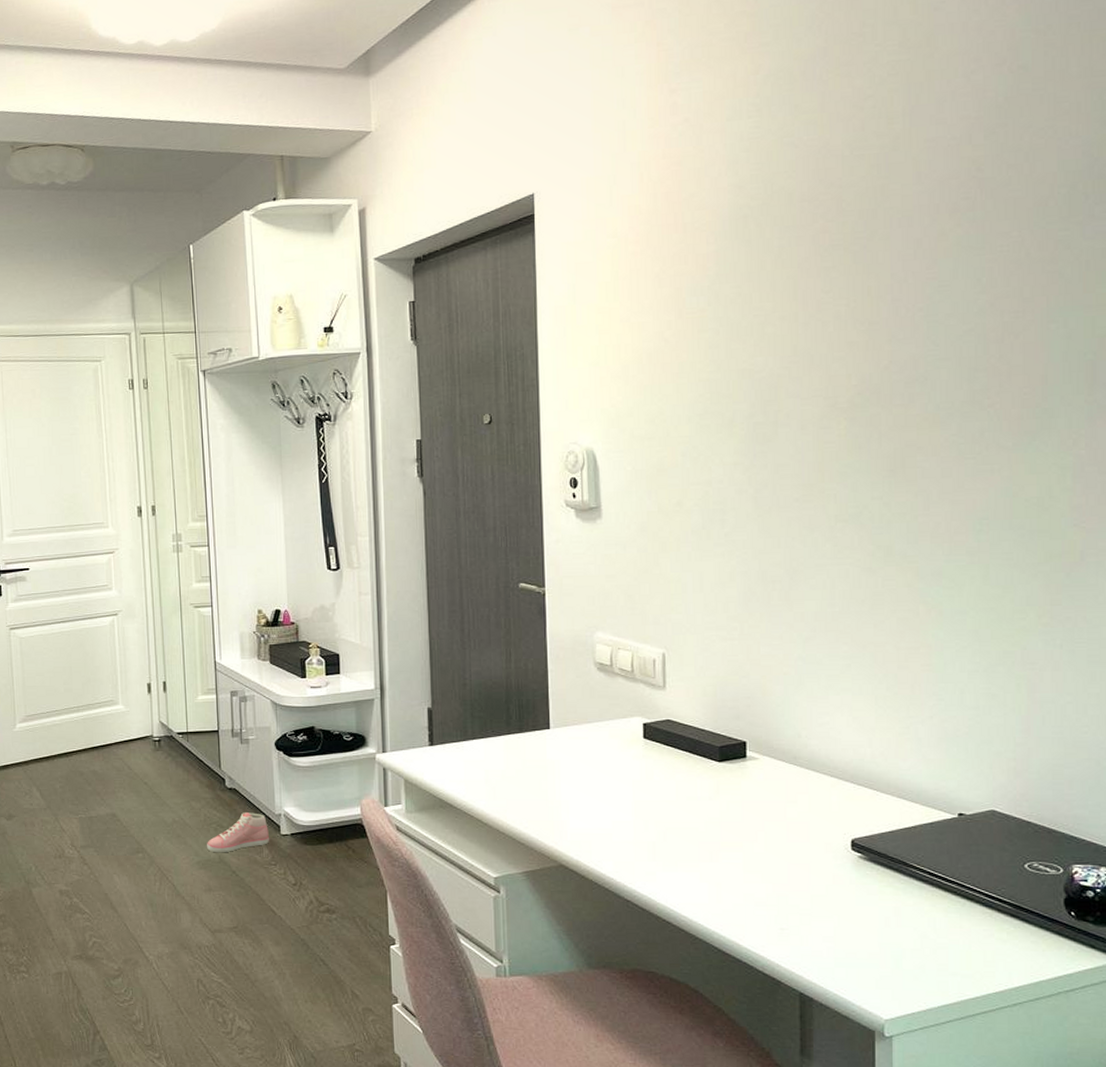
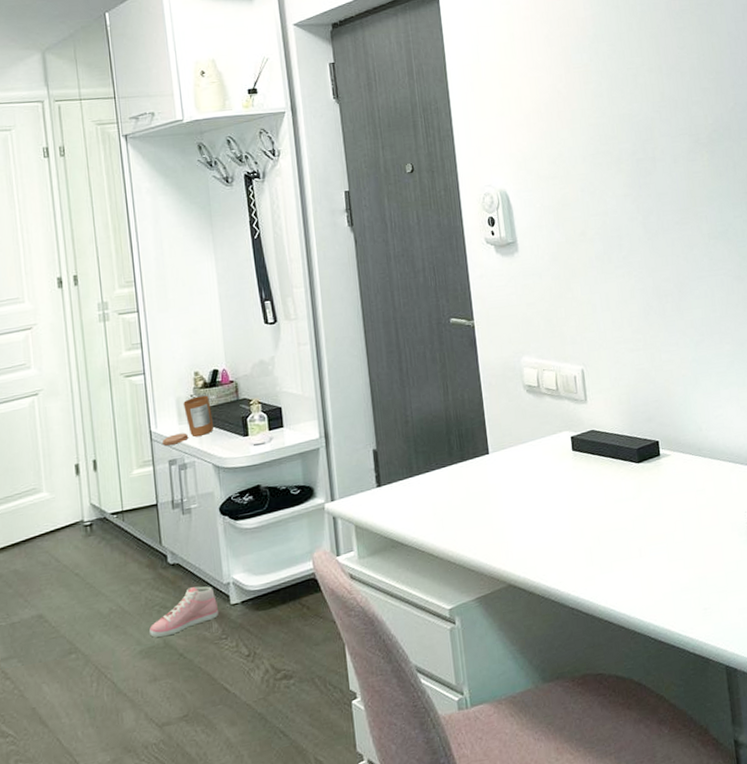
candle: none [225,633,274,678] -> present [162,395,214,447]

